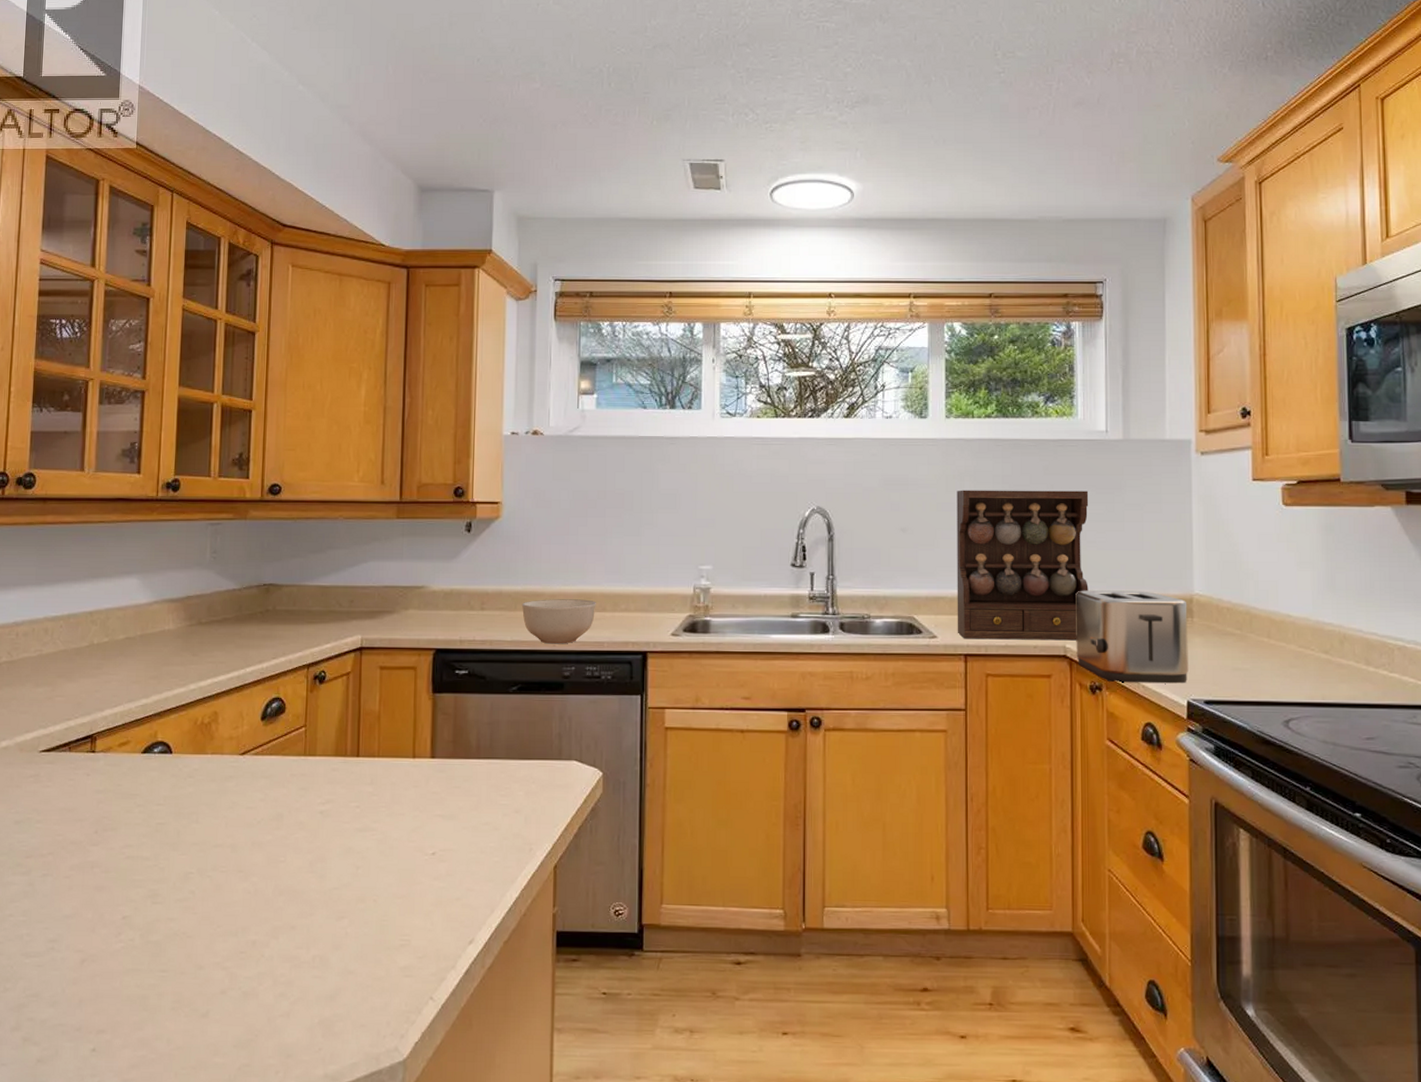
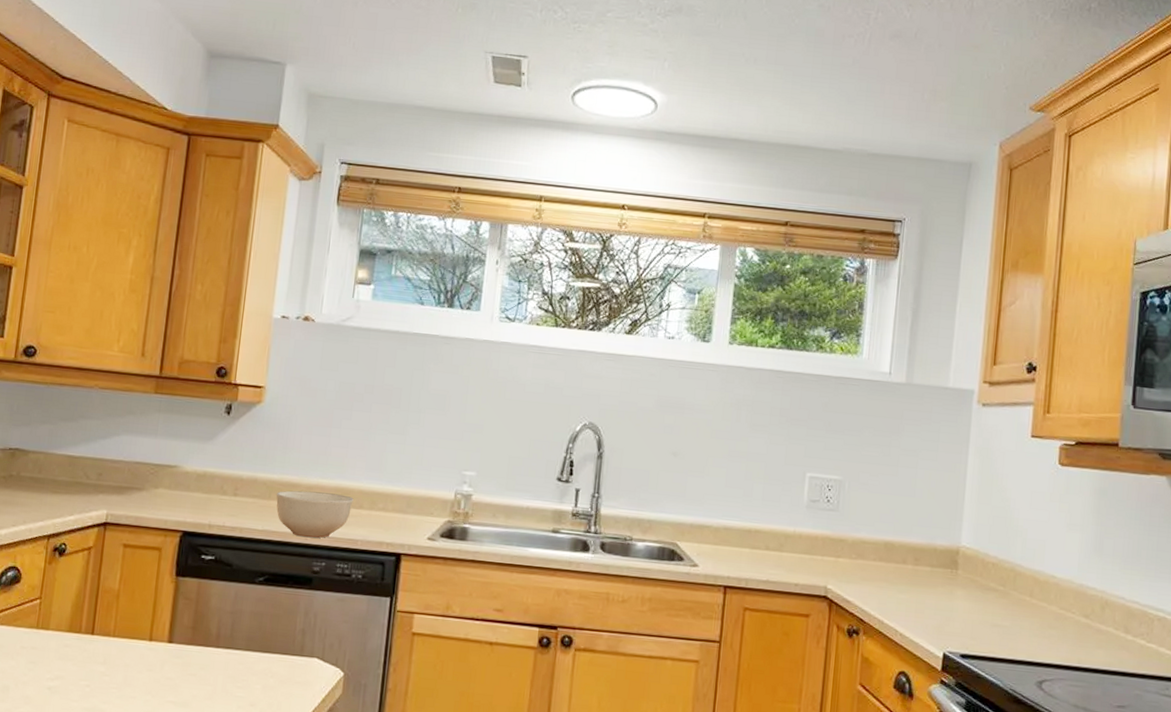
spice rack: present [956,490,1089,641] -> none [719,419,866,582]
toaster: present [1076,590,1188,684] -> none [837,532,953,636]

